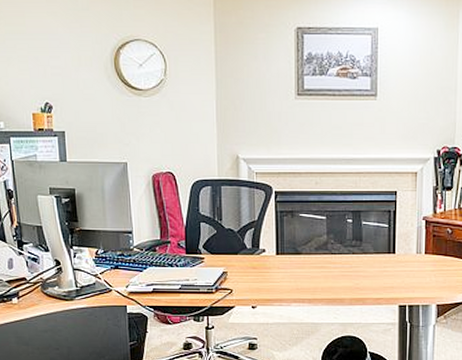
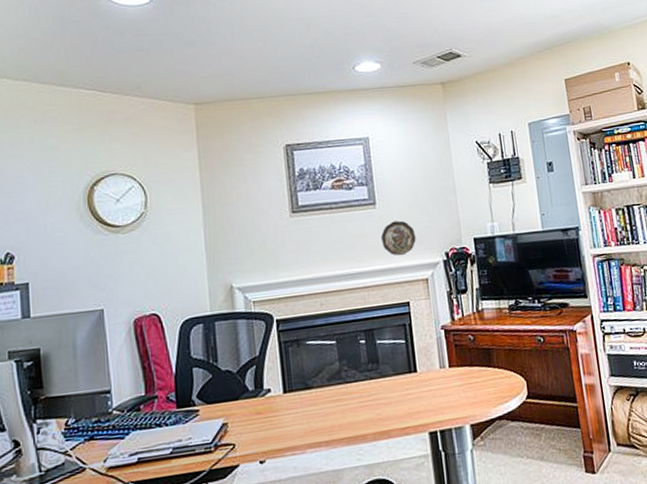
decorative plate: none [377,114,411,148] -> present [380,220,416,256]

